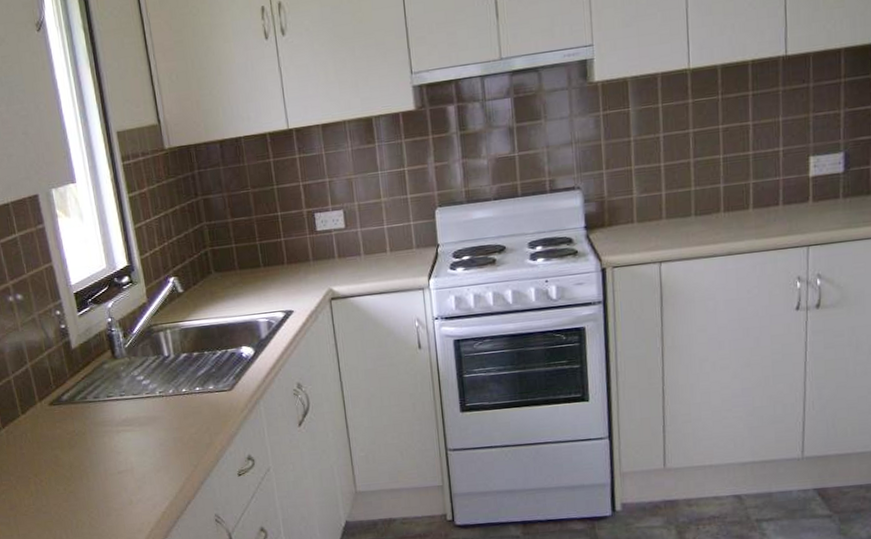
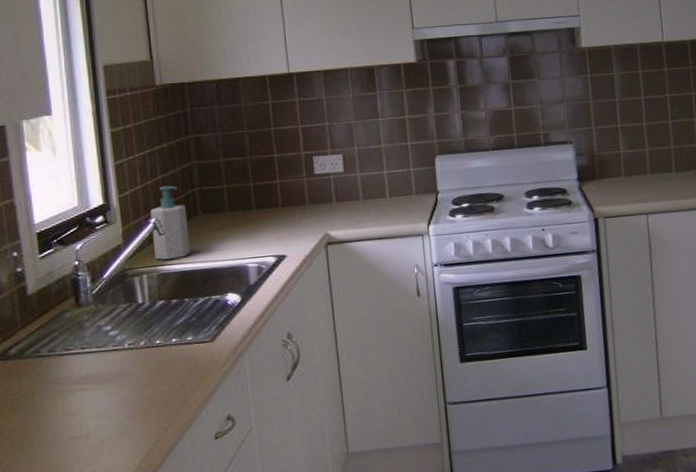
soap bottle: none [169,246,207,317] -> present [150,185,191,261]

